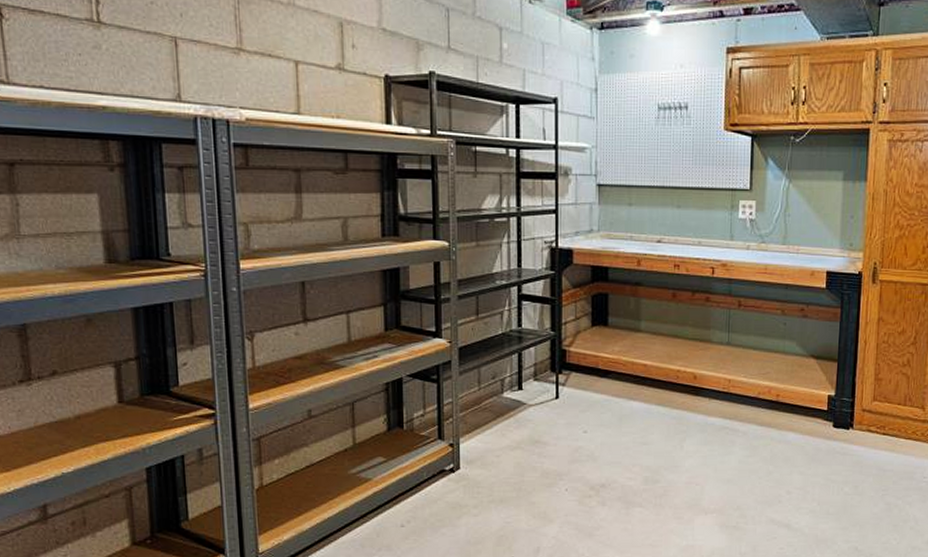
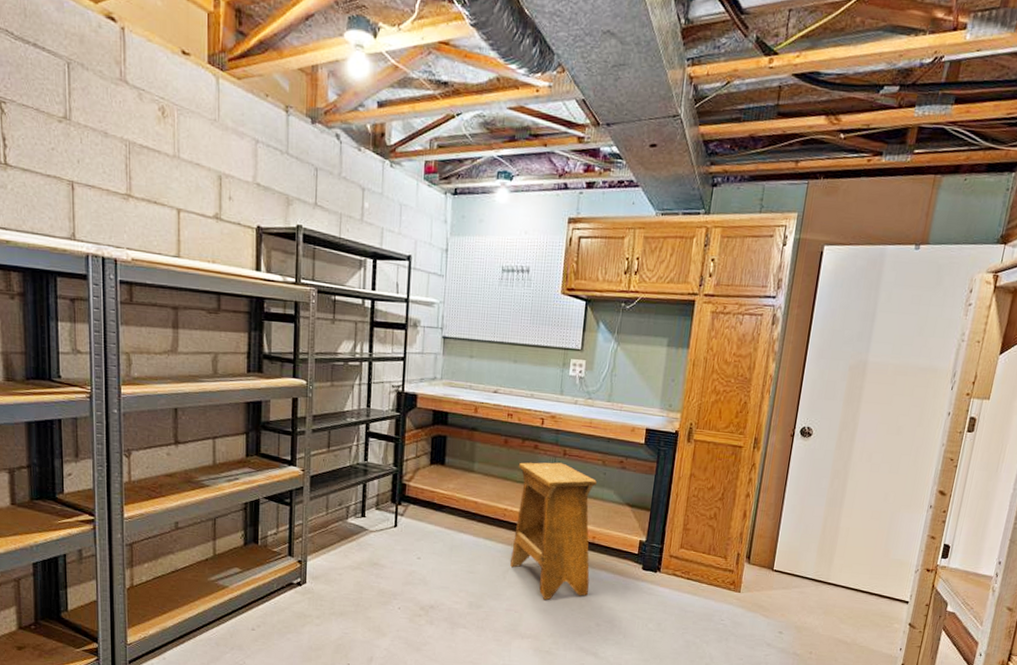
stool: none [688,315,777,468] -> present [510,462,597,600]

